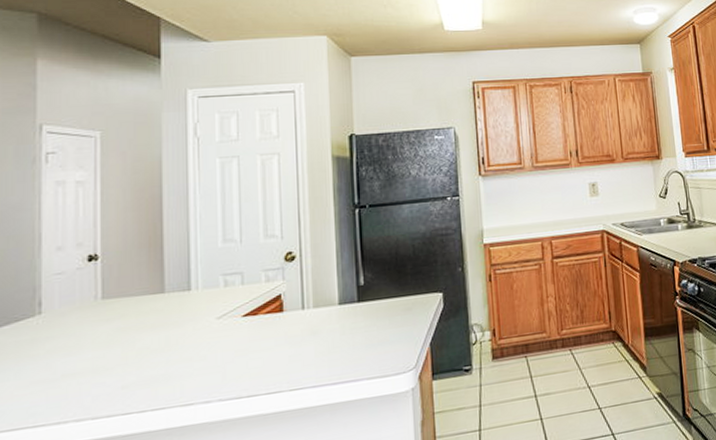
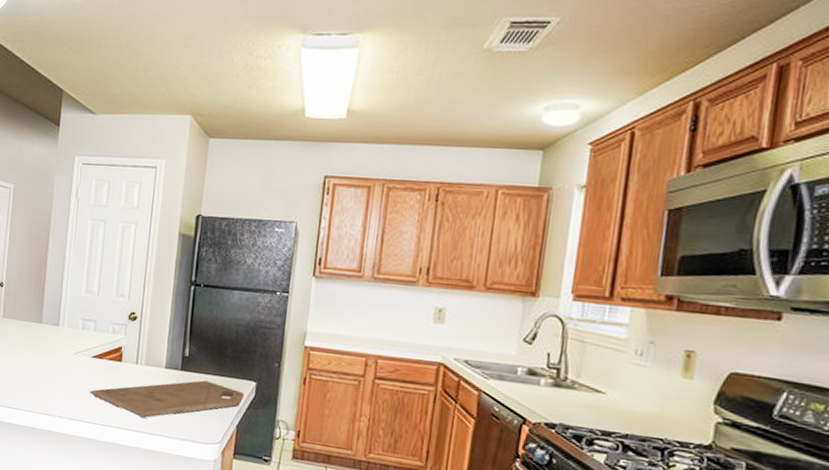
cutting board: none [245,305,433,370] -> present [89,380,245,419]

